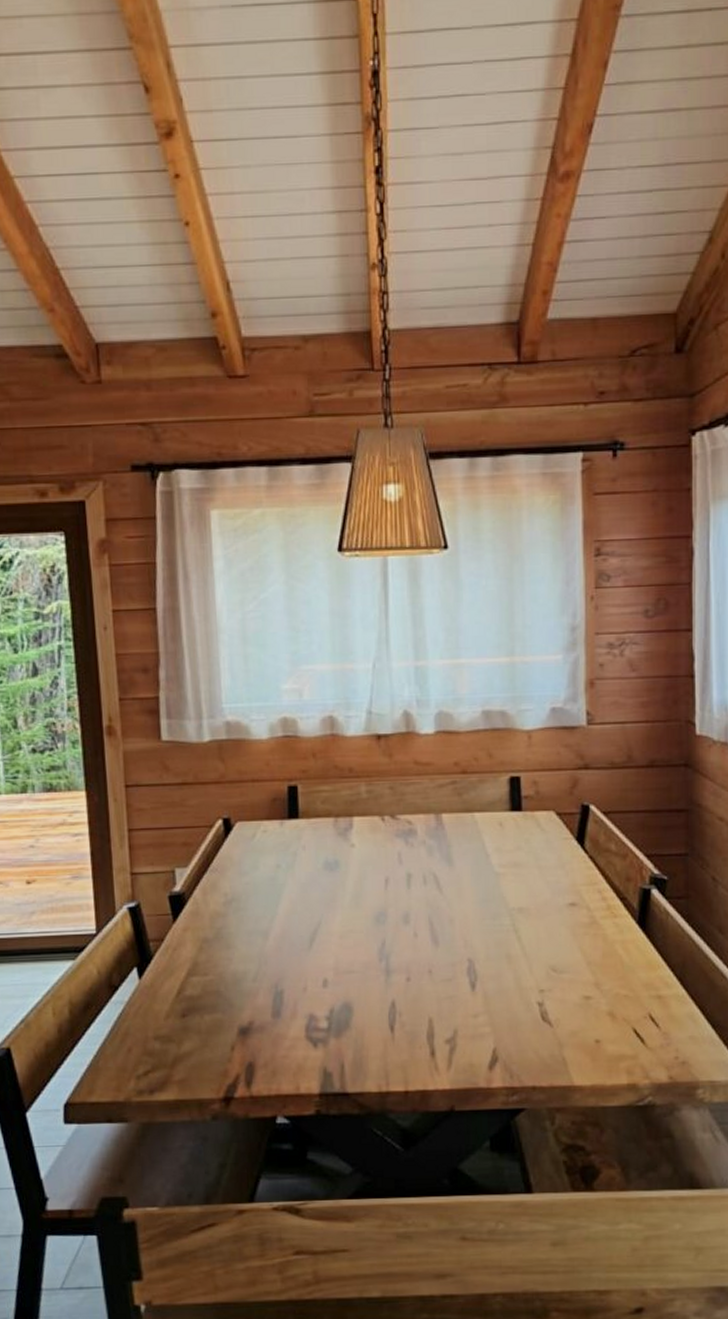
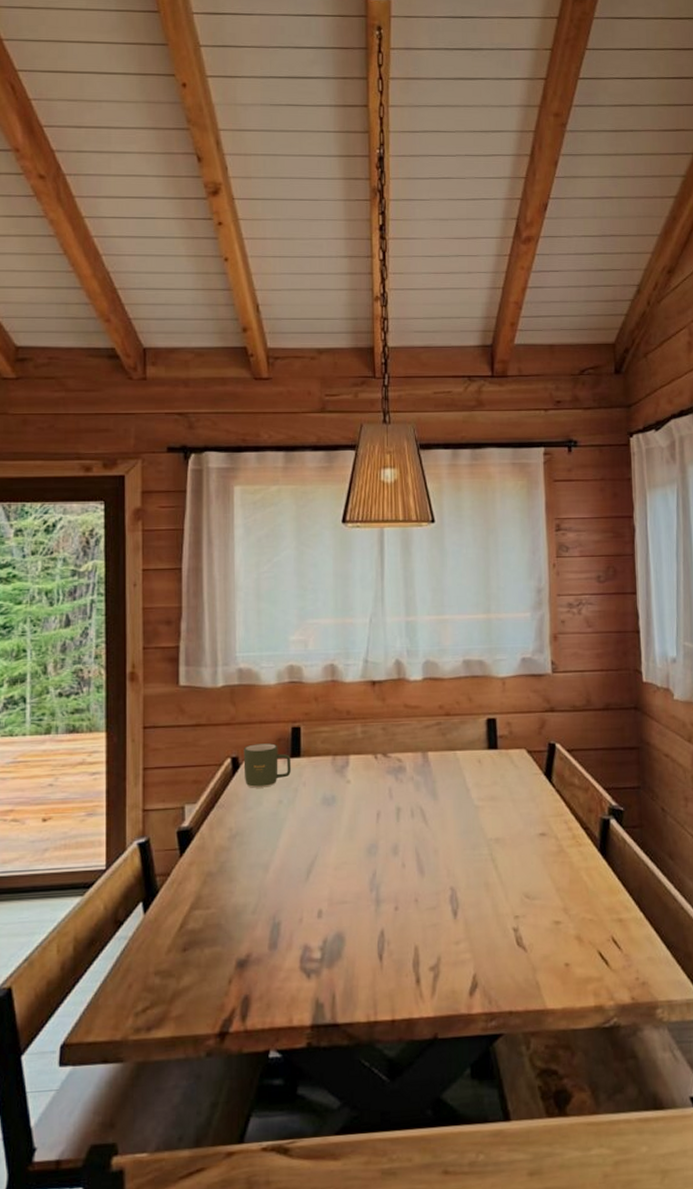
mug: none [235,803,289,851] -> present [243,743,291,788]

